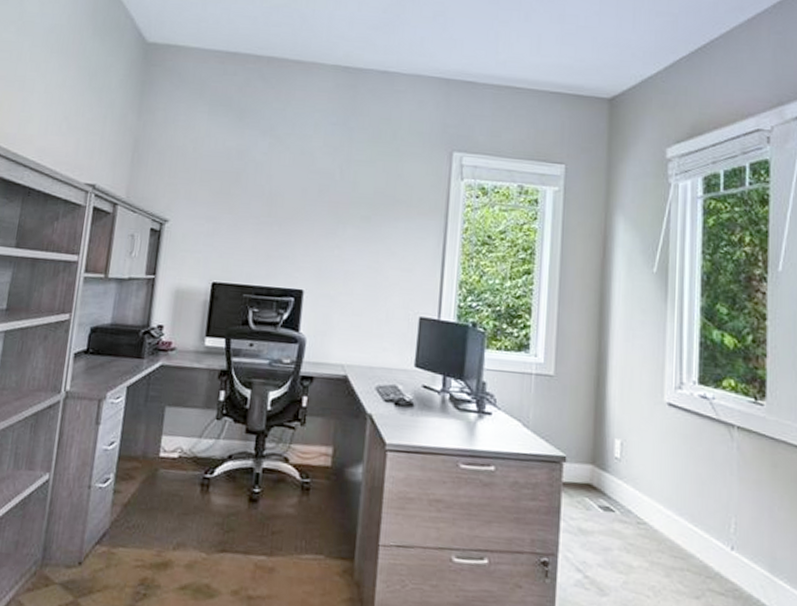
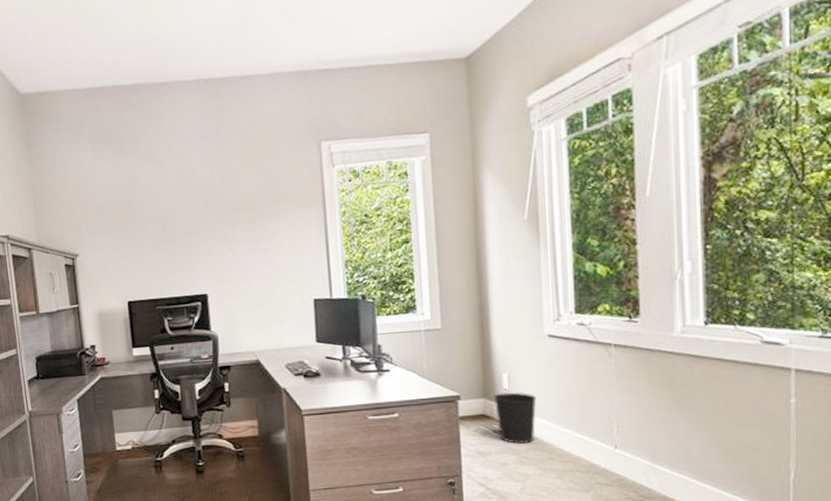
wastebasket: none [602,461,650,528] -> present [493,392,537,444]

